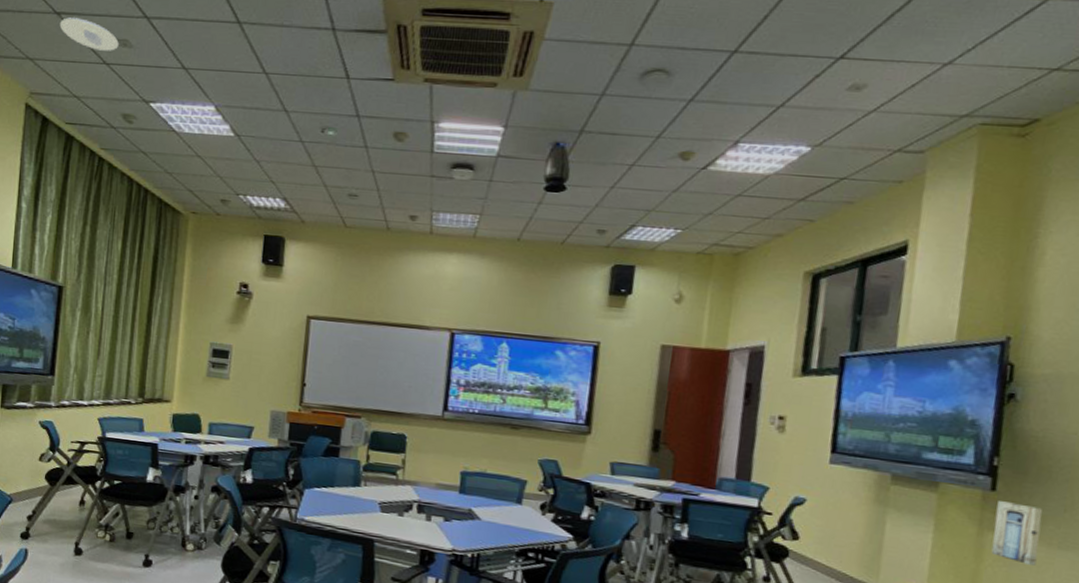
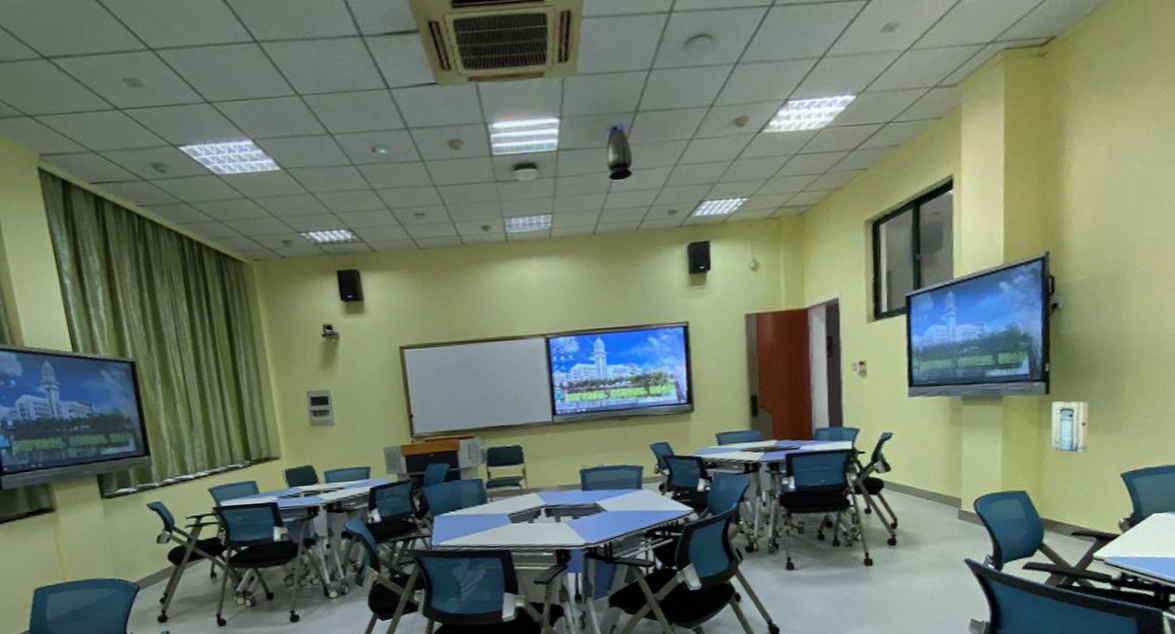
recessed light: present [59,17,119,51] -> none [52,60,128,95]

